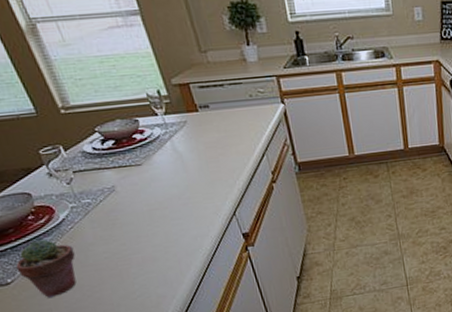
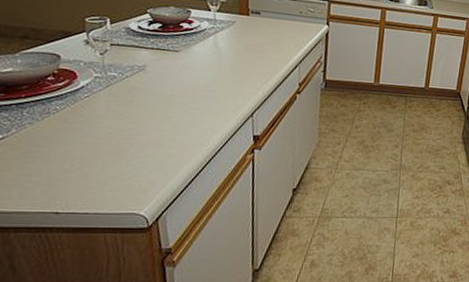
potted succulent: present [16,239,76,299] -> none [13,102,81,163]

